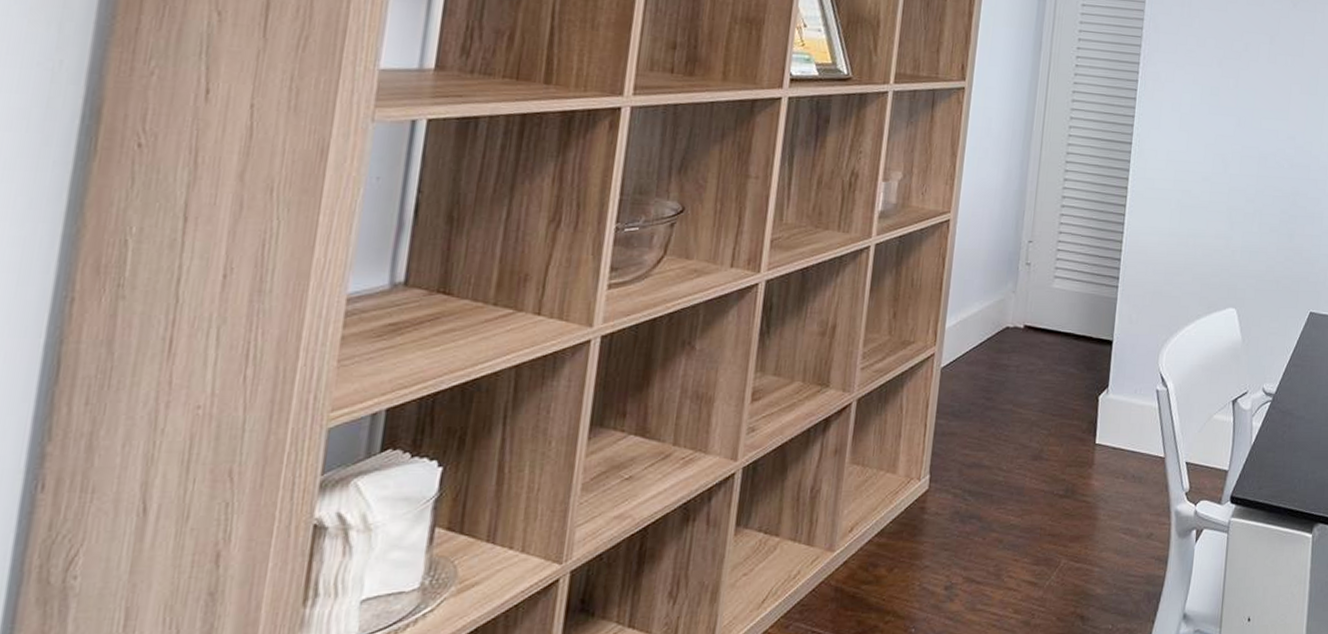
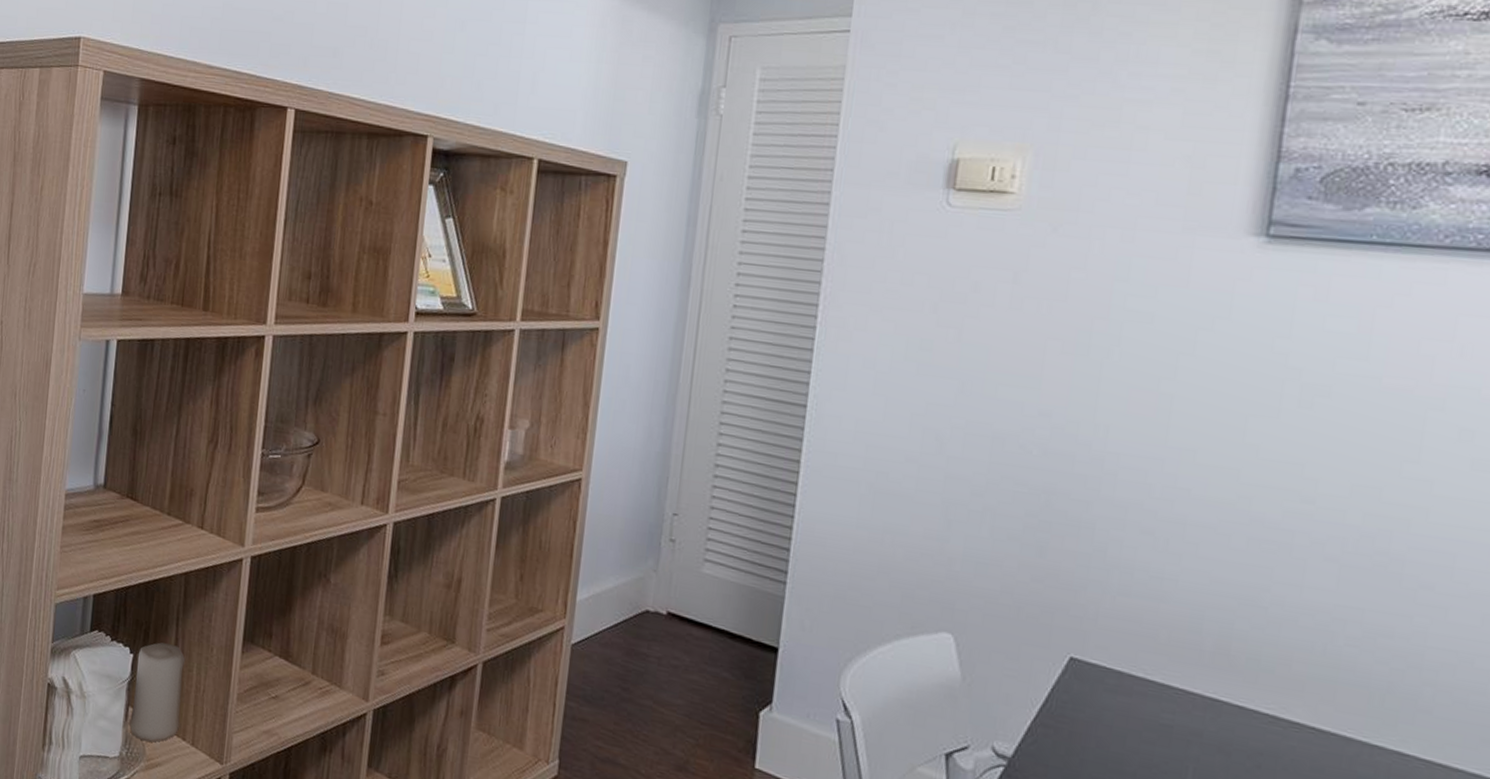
candle: none [435,445,515,561] -> present [129,641,186,743]

